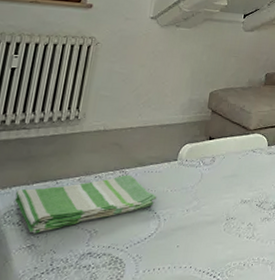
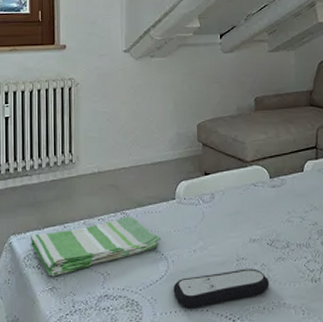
remote control: none [160,227,253,266] -> present [173,268,270,309]

